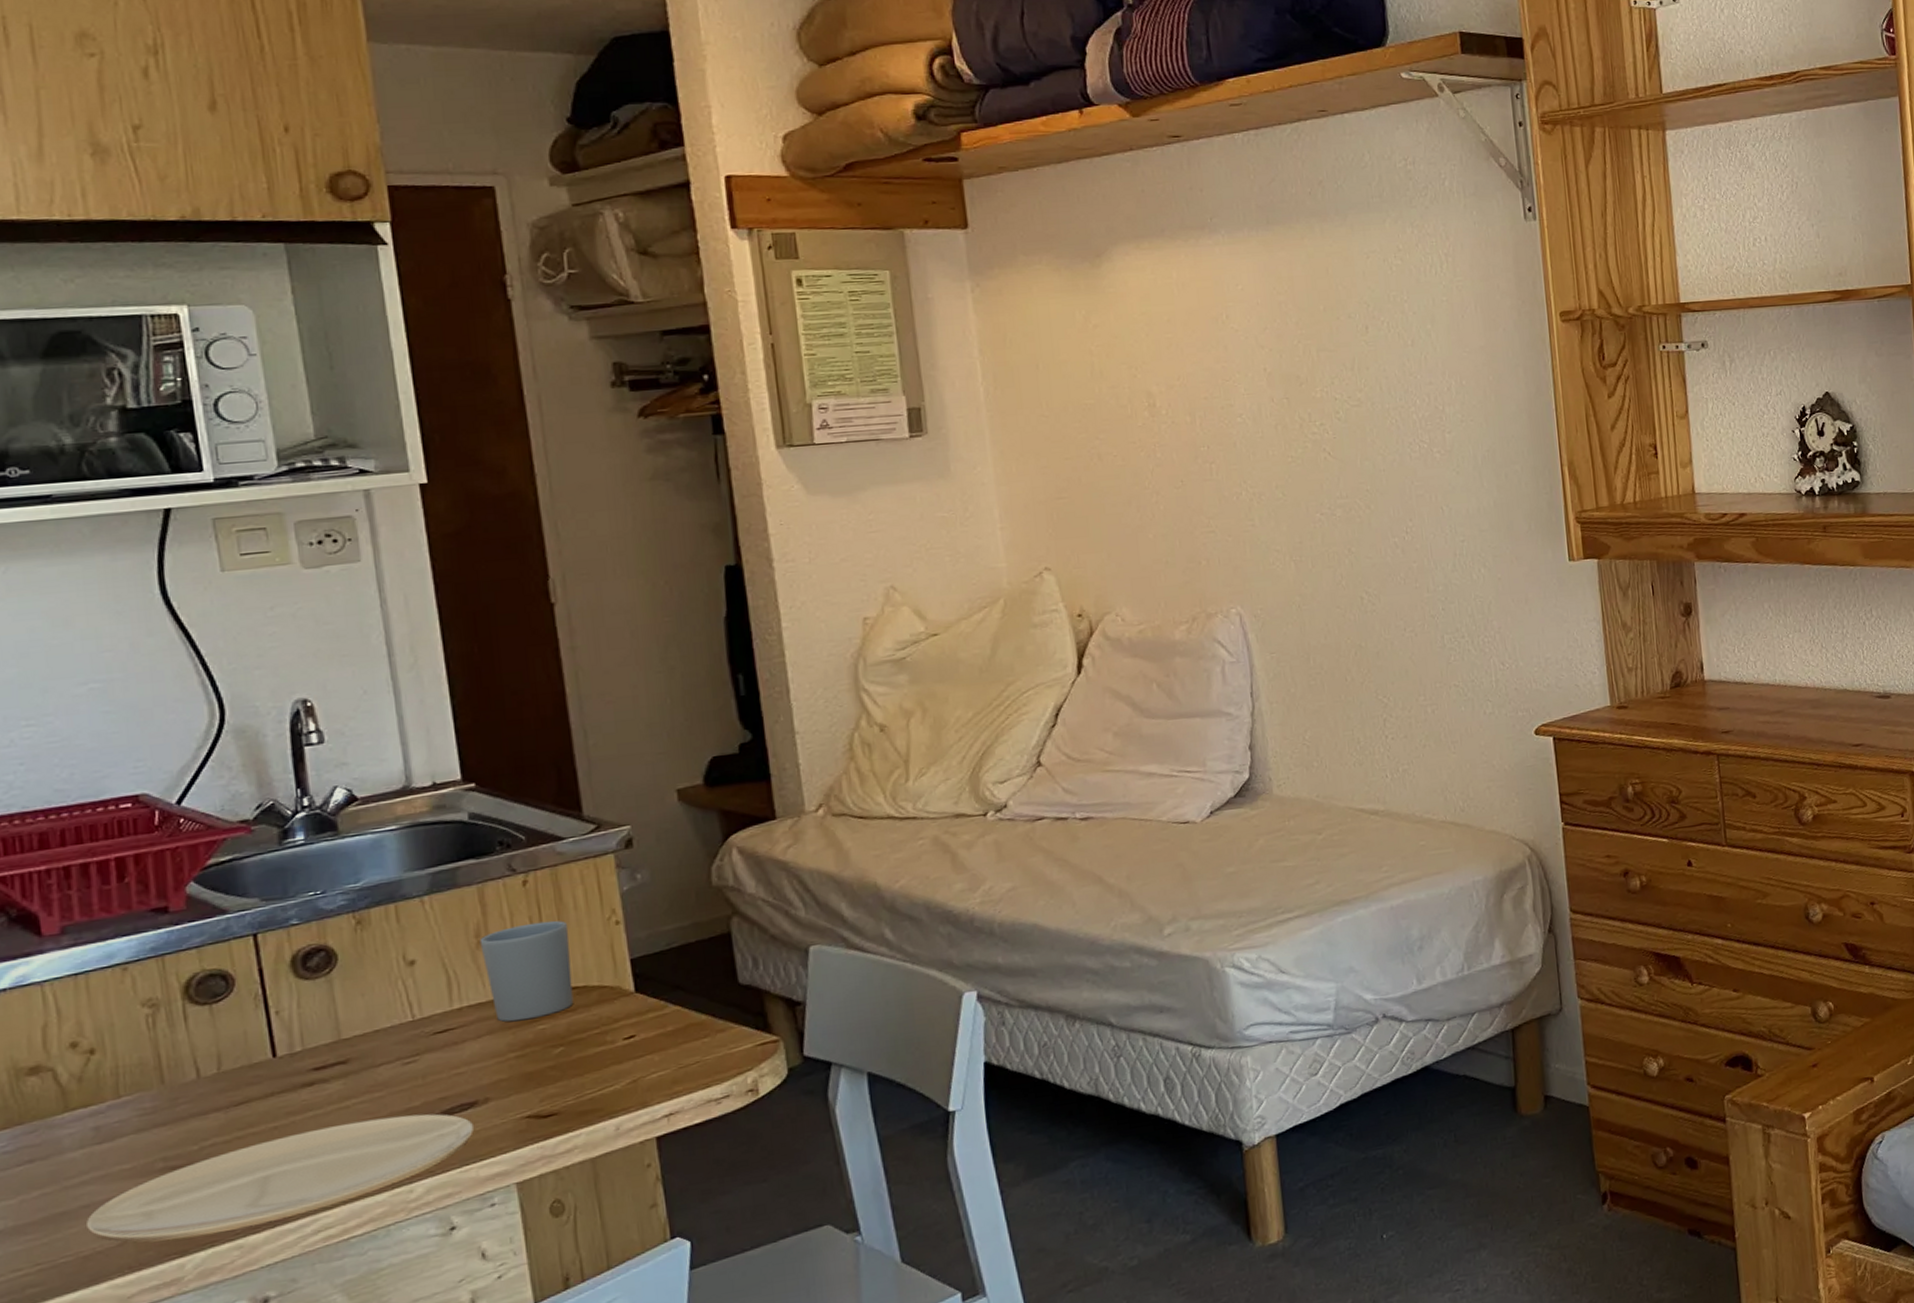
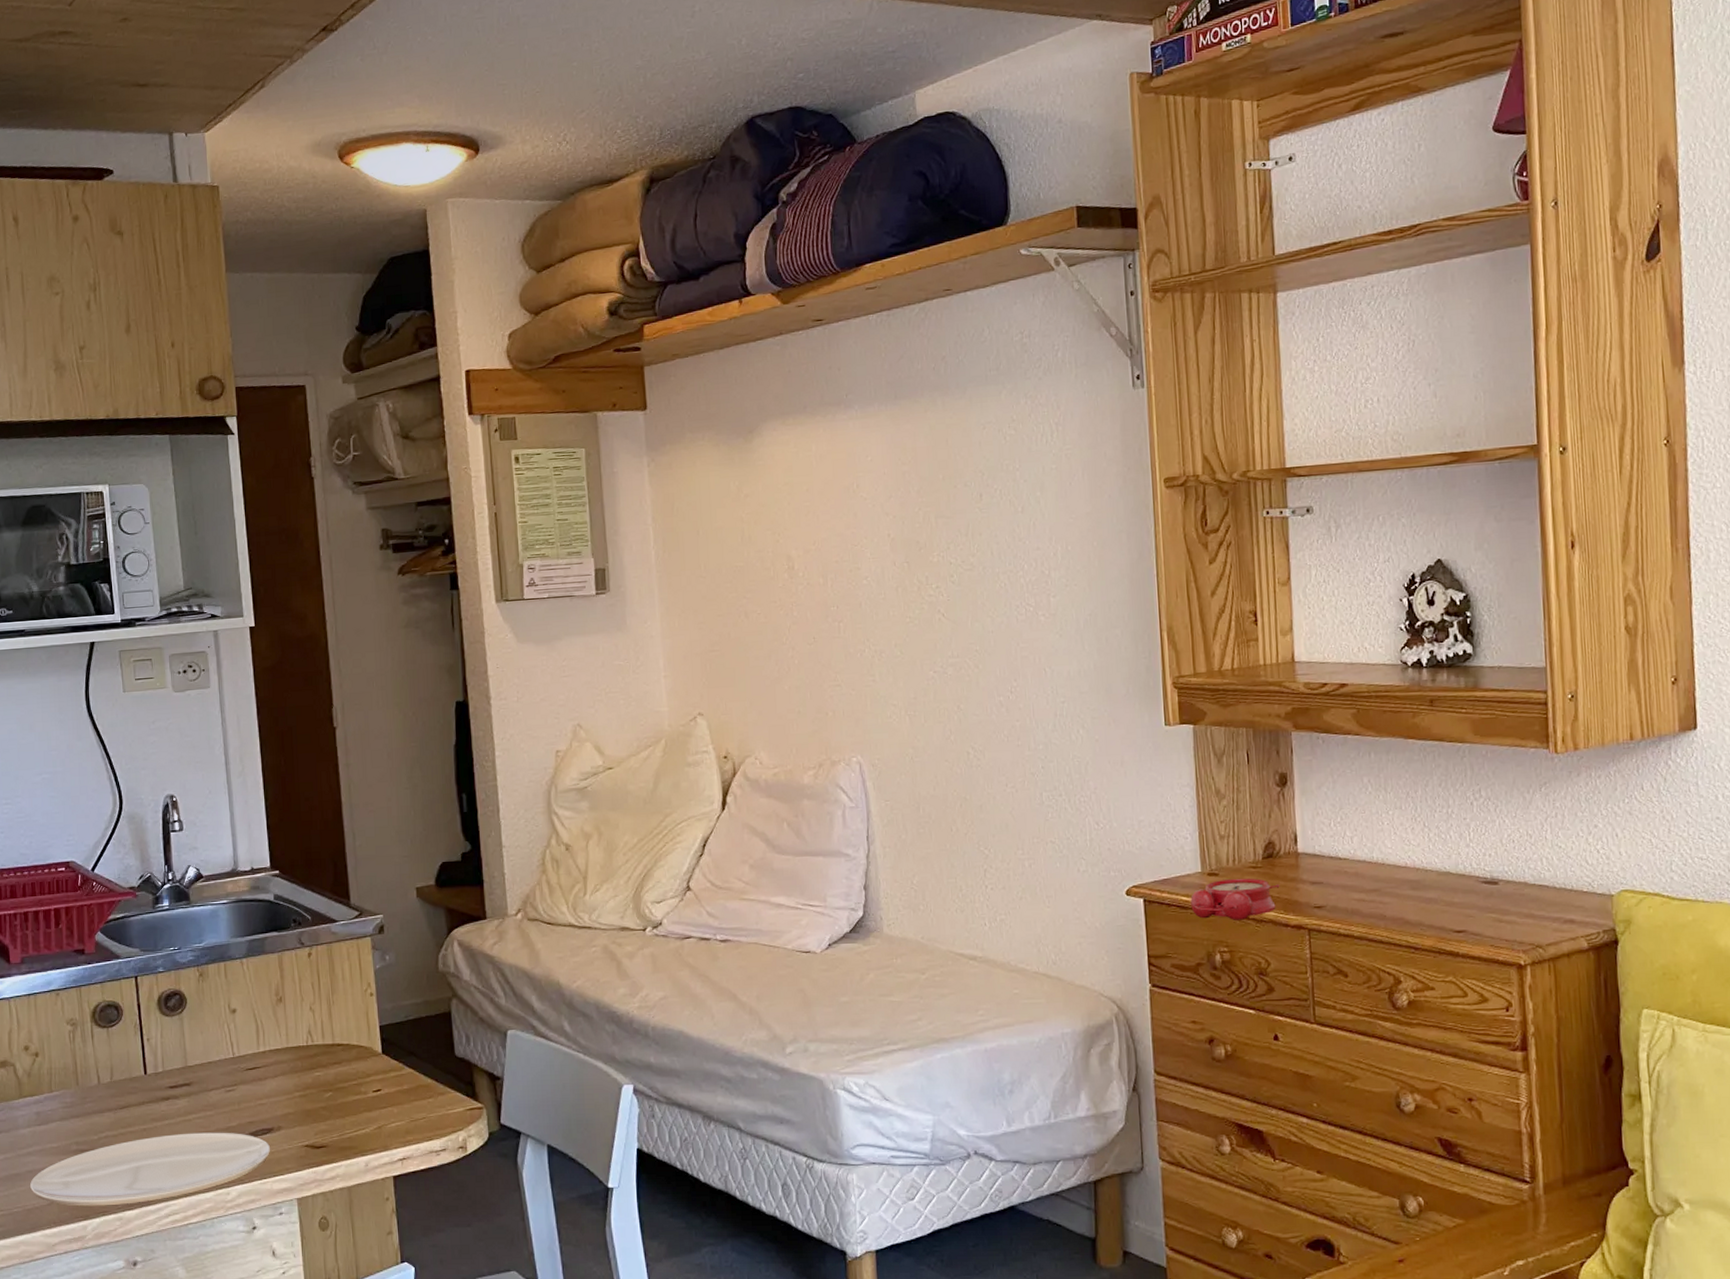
mug: present [479,920,574,1023] -> none [278,987,340,1068]
alarm clock: none [1600,708,1688,753] -> present [1190,878,1280,921]

